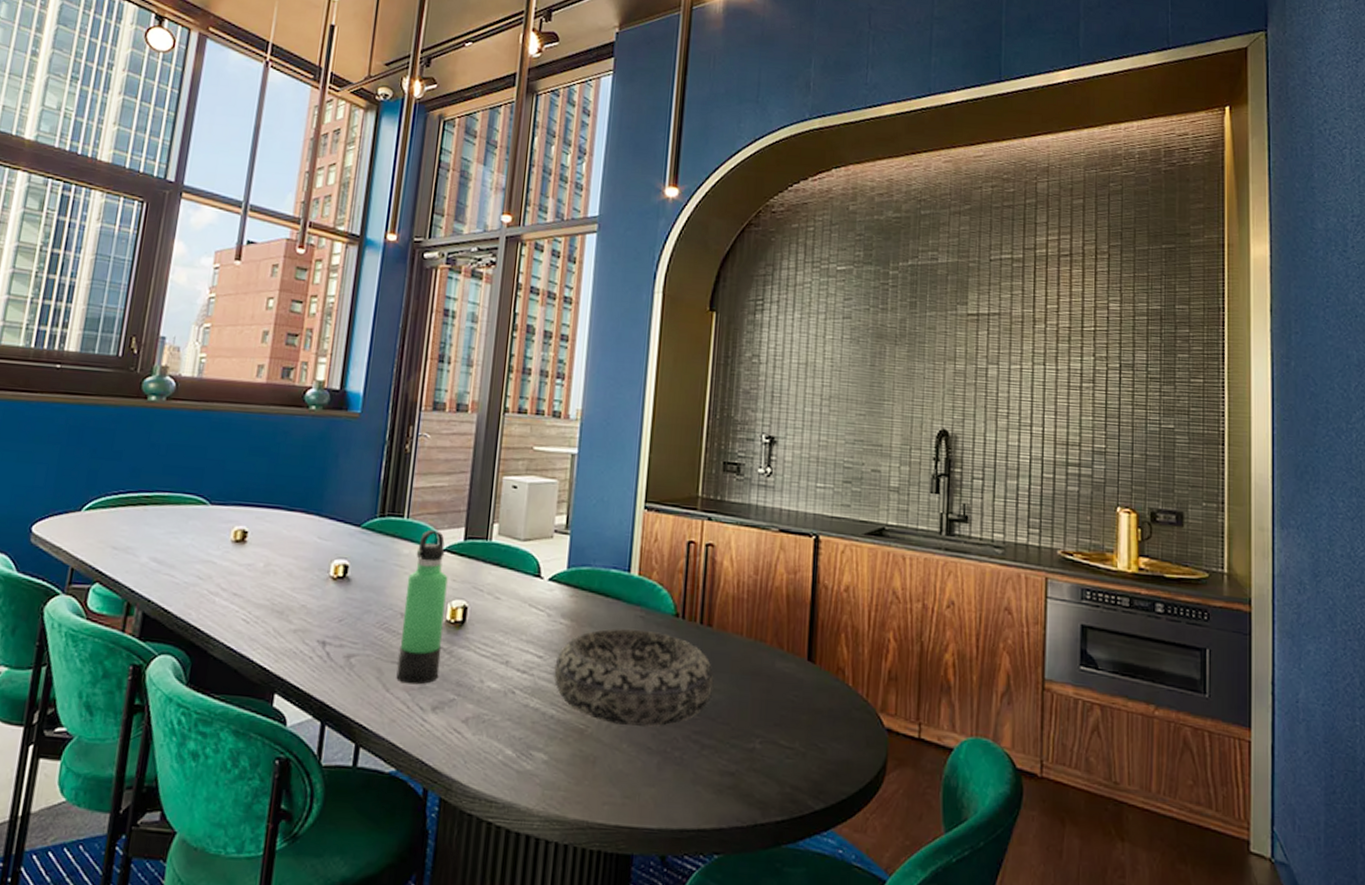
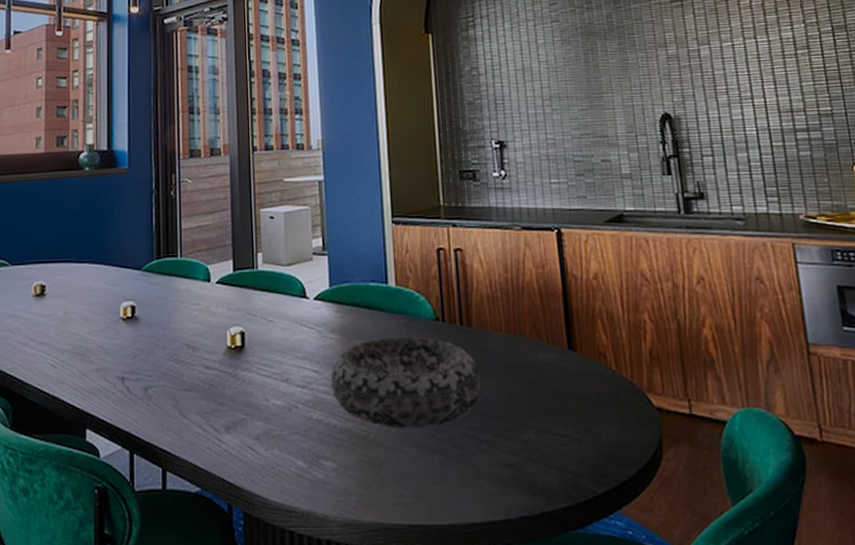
thermos bottle: present [396,529,448,685] -> none [188,265,228,409]

